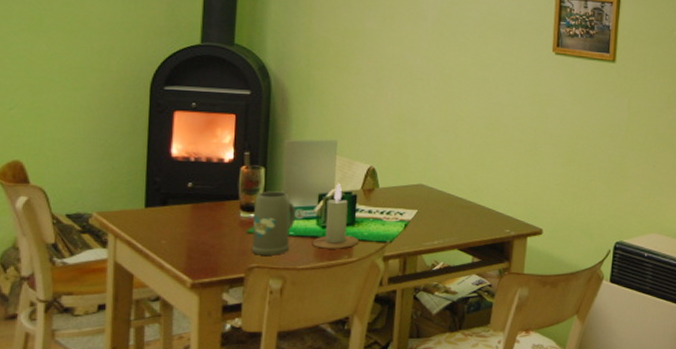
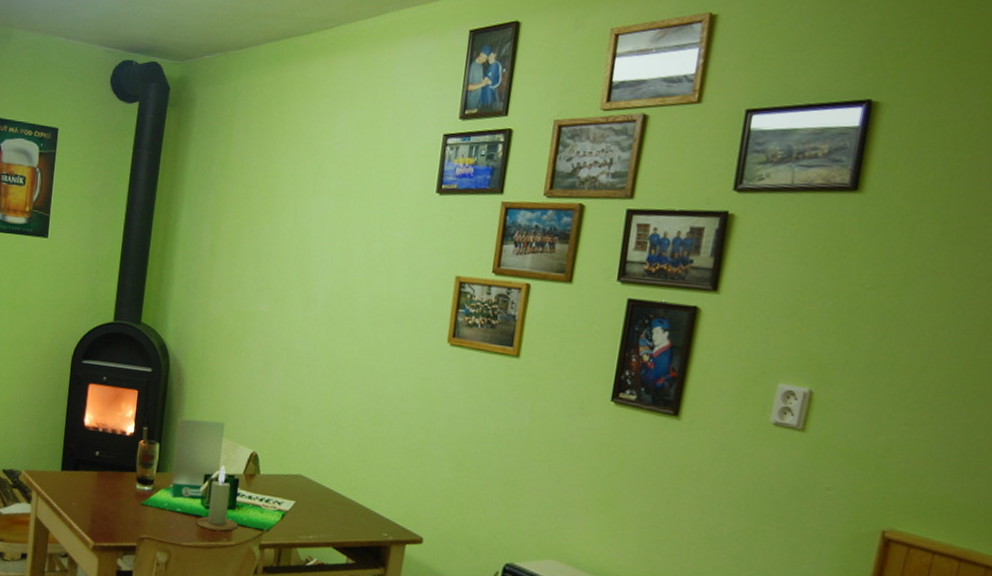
beer mug: present [251,191,296,256] -> none [143,466,184,530]

